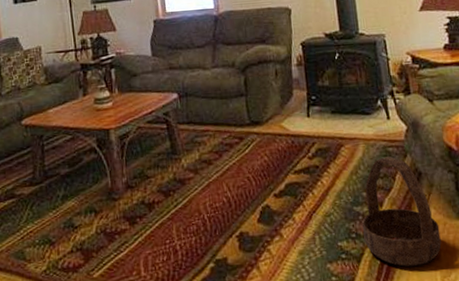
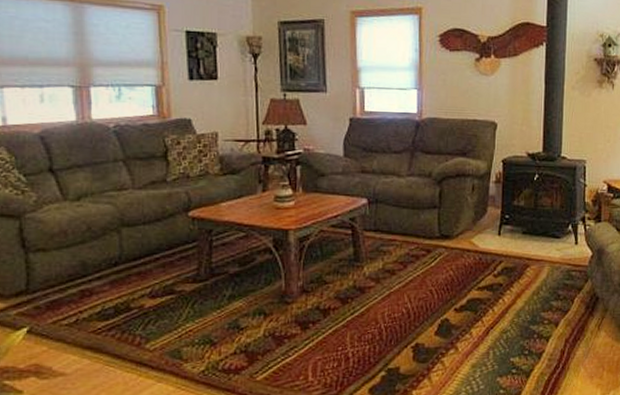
basket: present [362,156,442,267] -> none [536,280,607,384]

